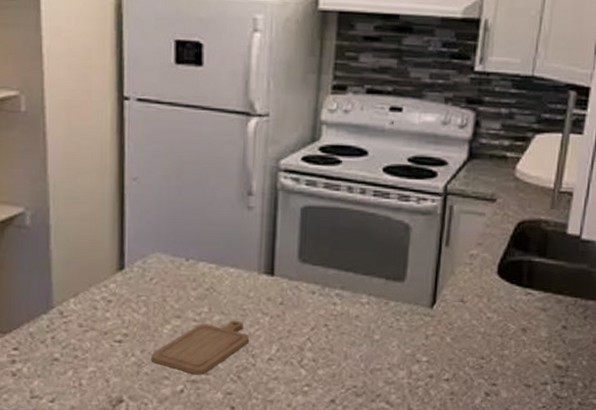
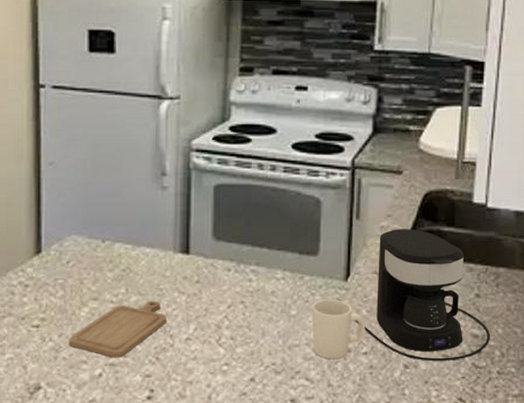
mug: none [394,325,449,385] -> present [312,299,366,360]
coffee maker: none [417,258,574,390] -> present [333,229,490,361]

